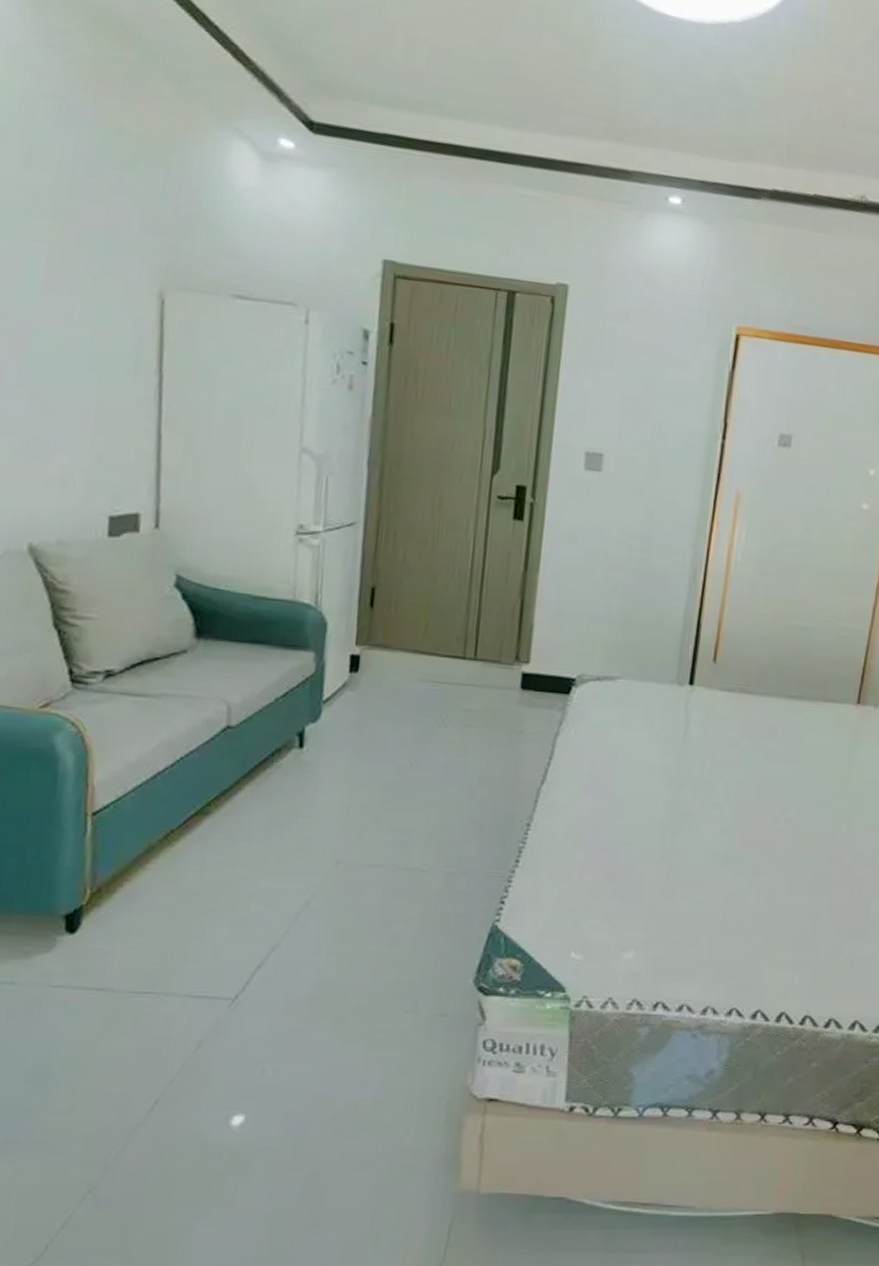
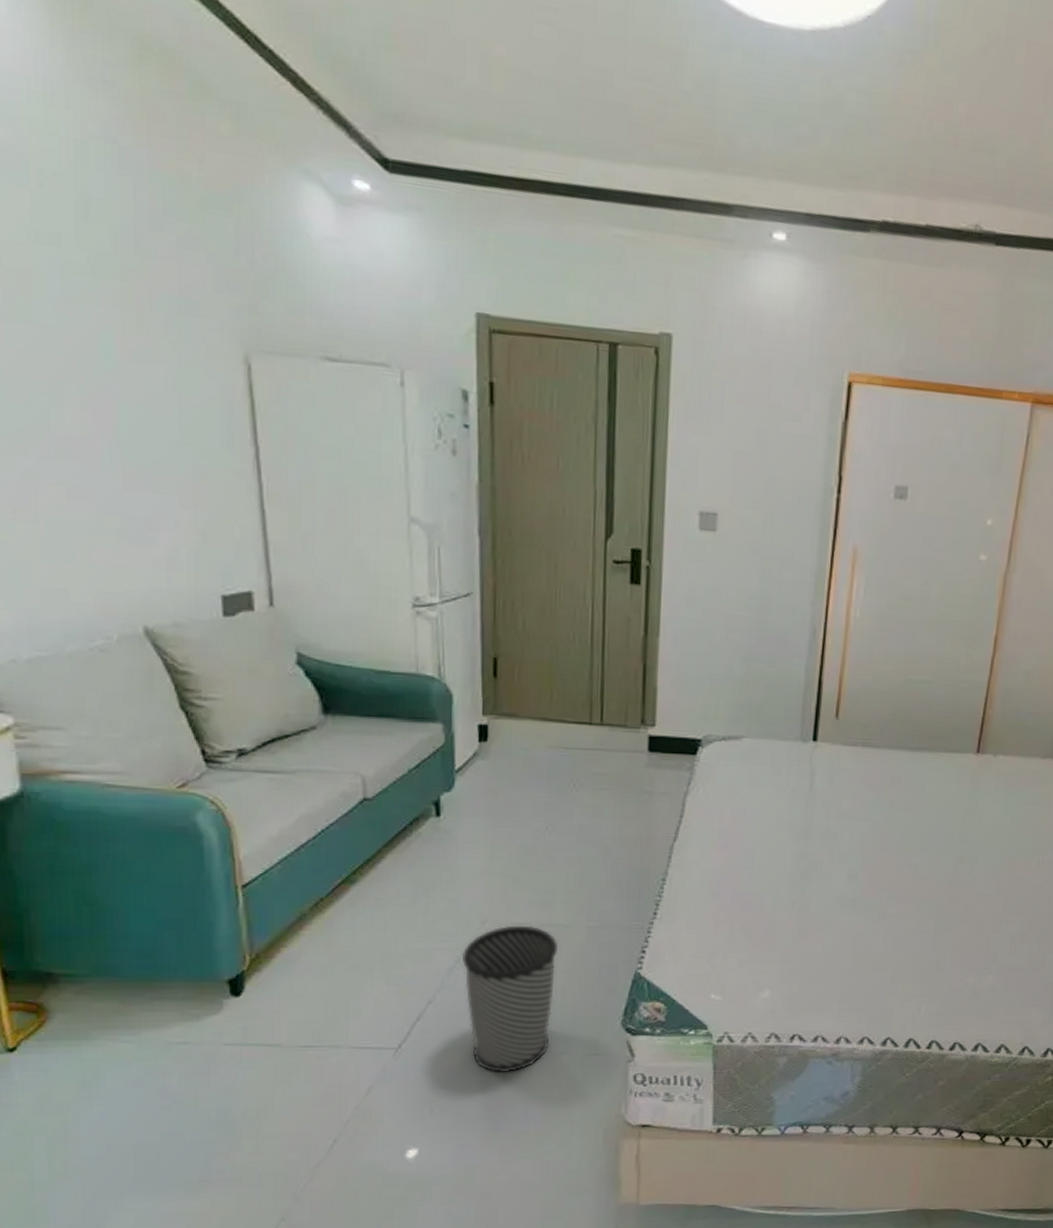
wastebasket: none [311,867,414,1032] -> present [461,925,559,1073]

